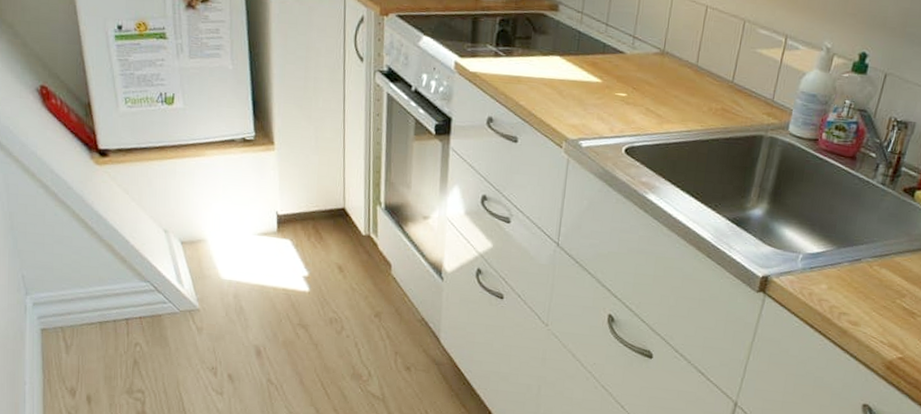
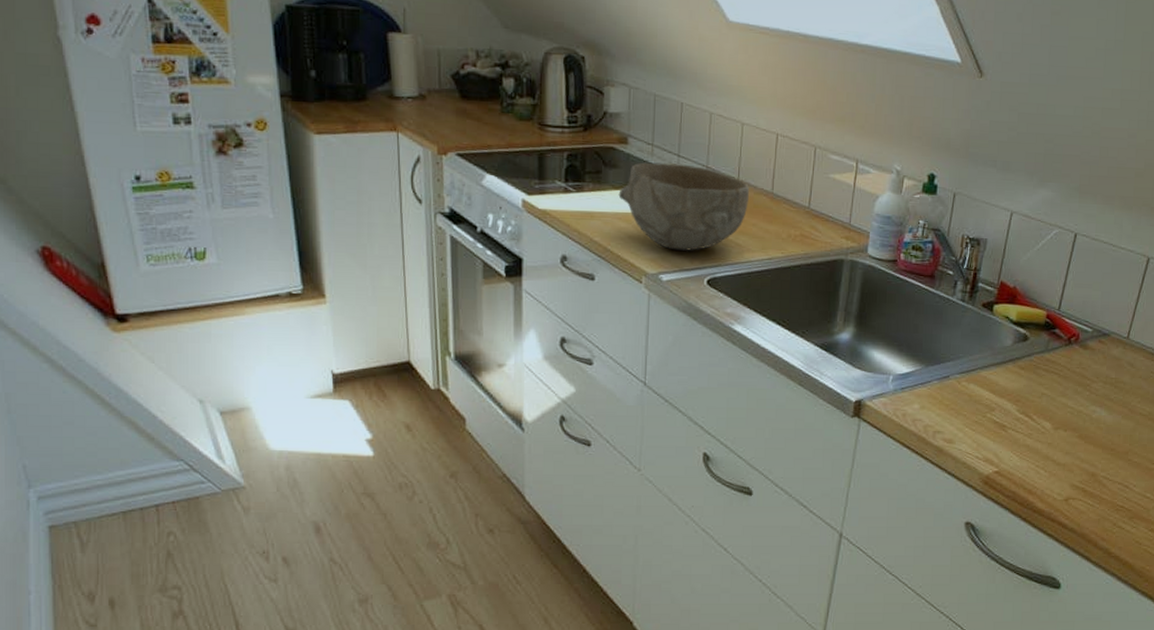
bowl: none [545,29,674,120] -> present [618,162,749,251]

